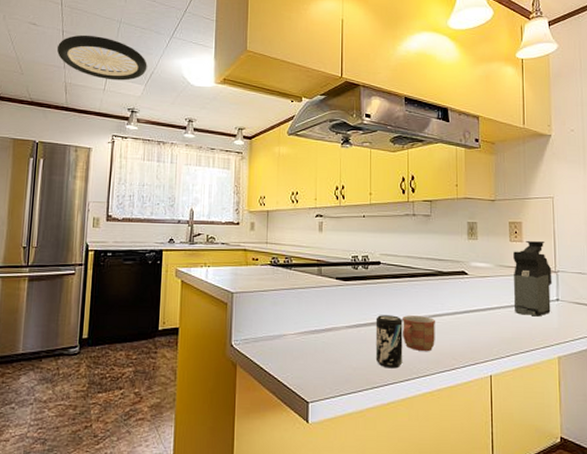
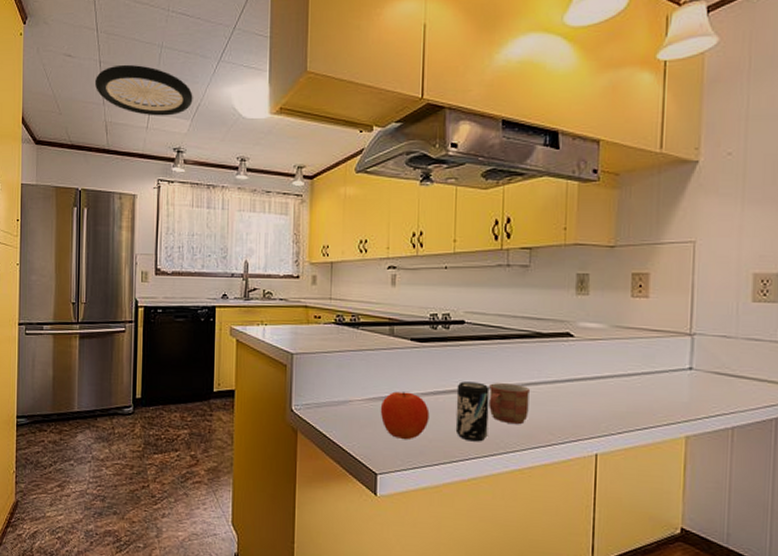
fruit: none [310,325,353,370] -> present [380,391,430,440]
coffee maker: present [513,241,553,317] -> none [632,297,686,388]

